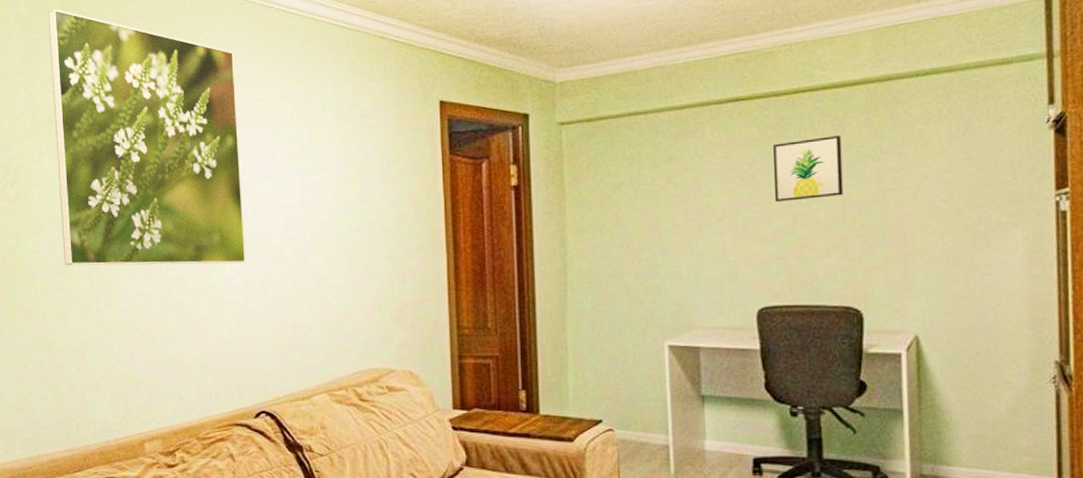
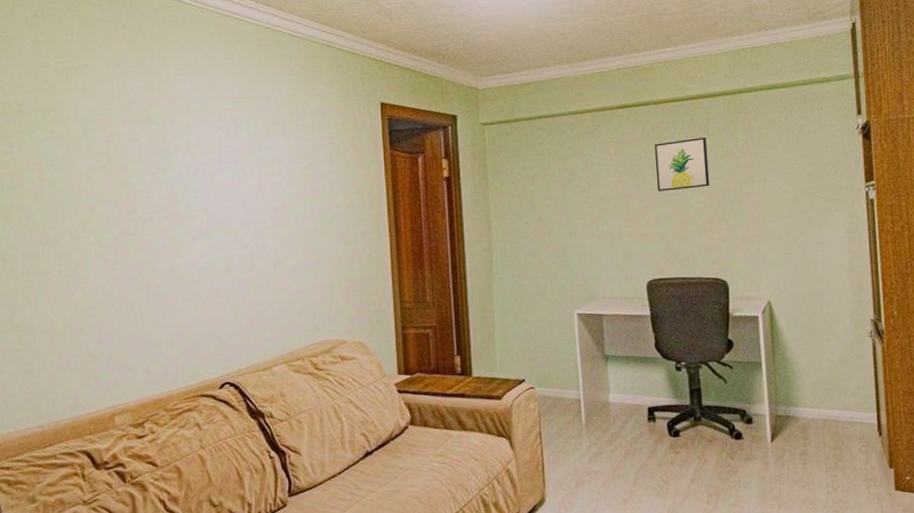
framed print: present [48,9,246,266] -> none [17,10,210,251]

